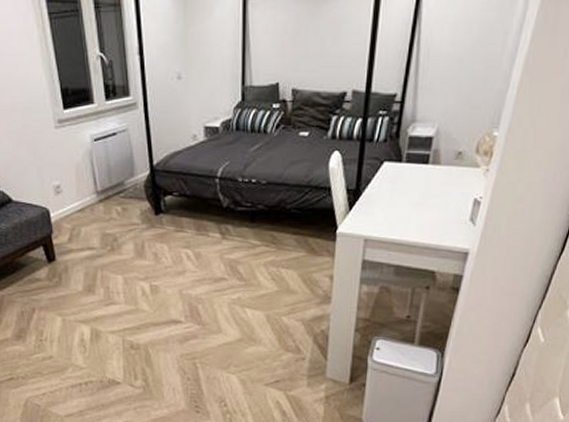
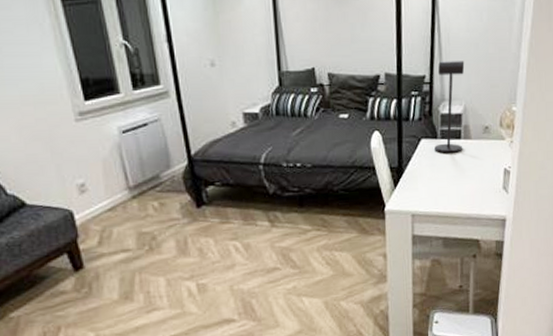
desk lamp: none [397,79,444,178] -> present [434,61,465,153]

